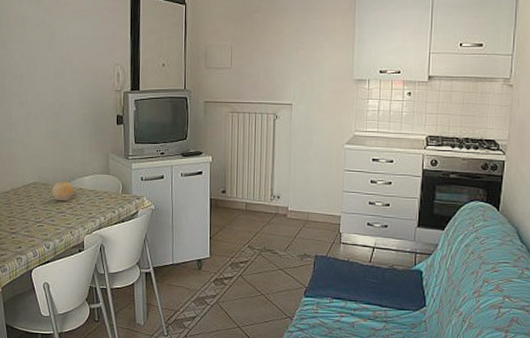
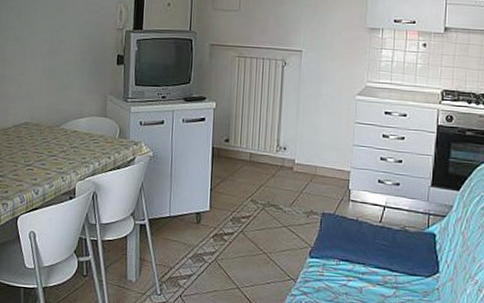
fruit: present [51,182,74,202] -> none [44,123,68,144]

